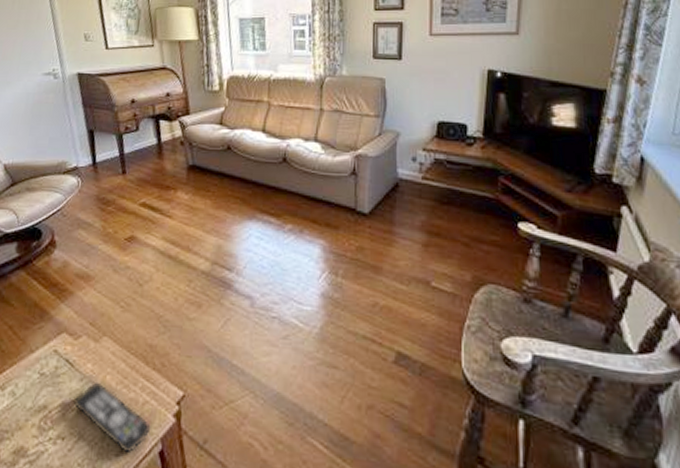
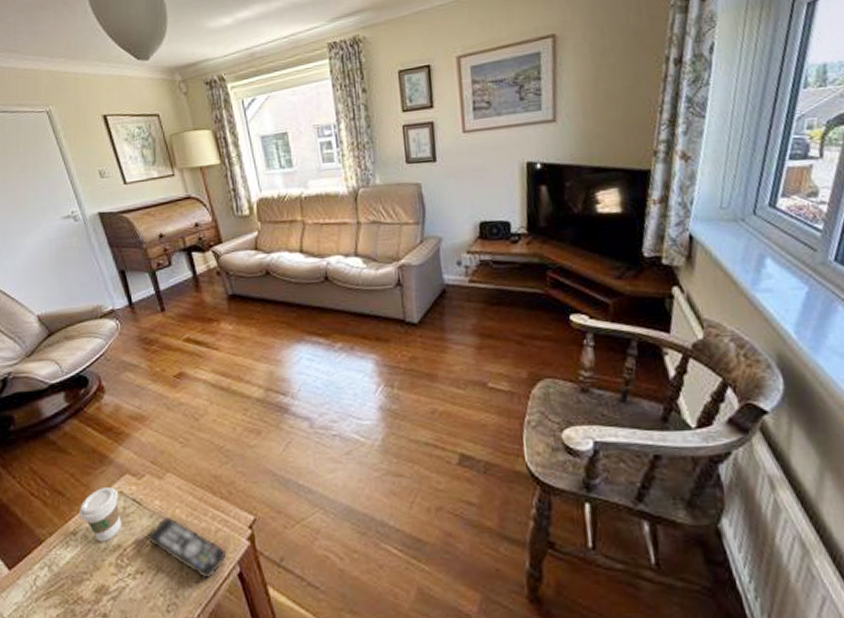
coffee cup: none [10,344,53,401] -> present [79,487,121,542]

